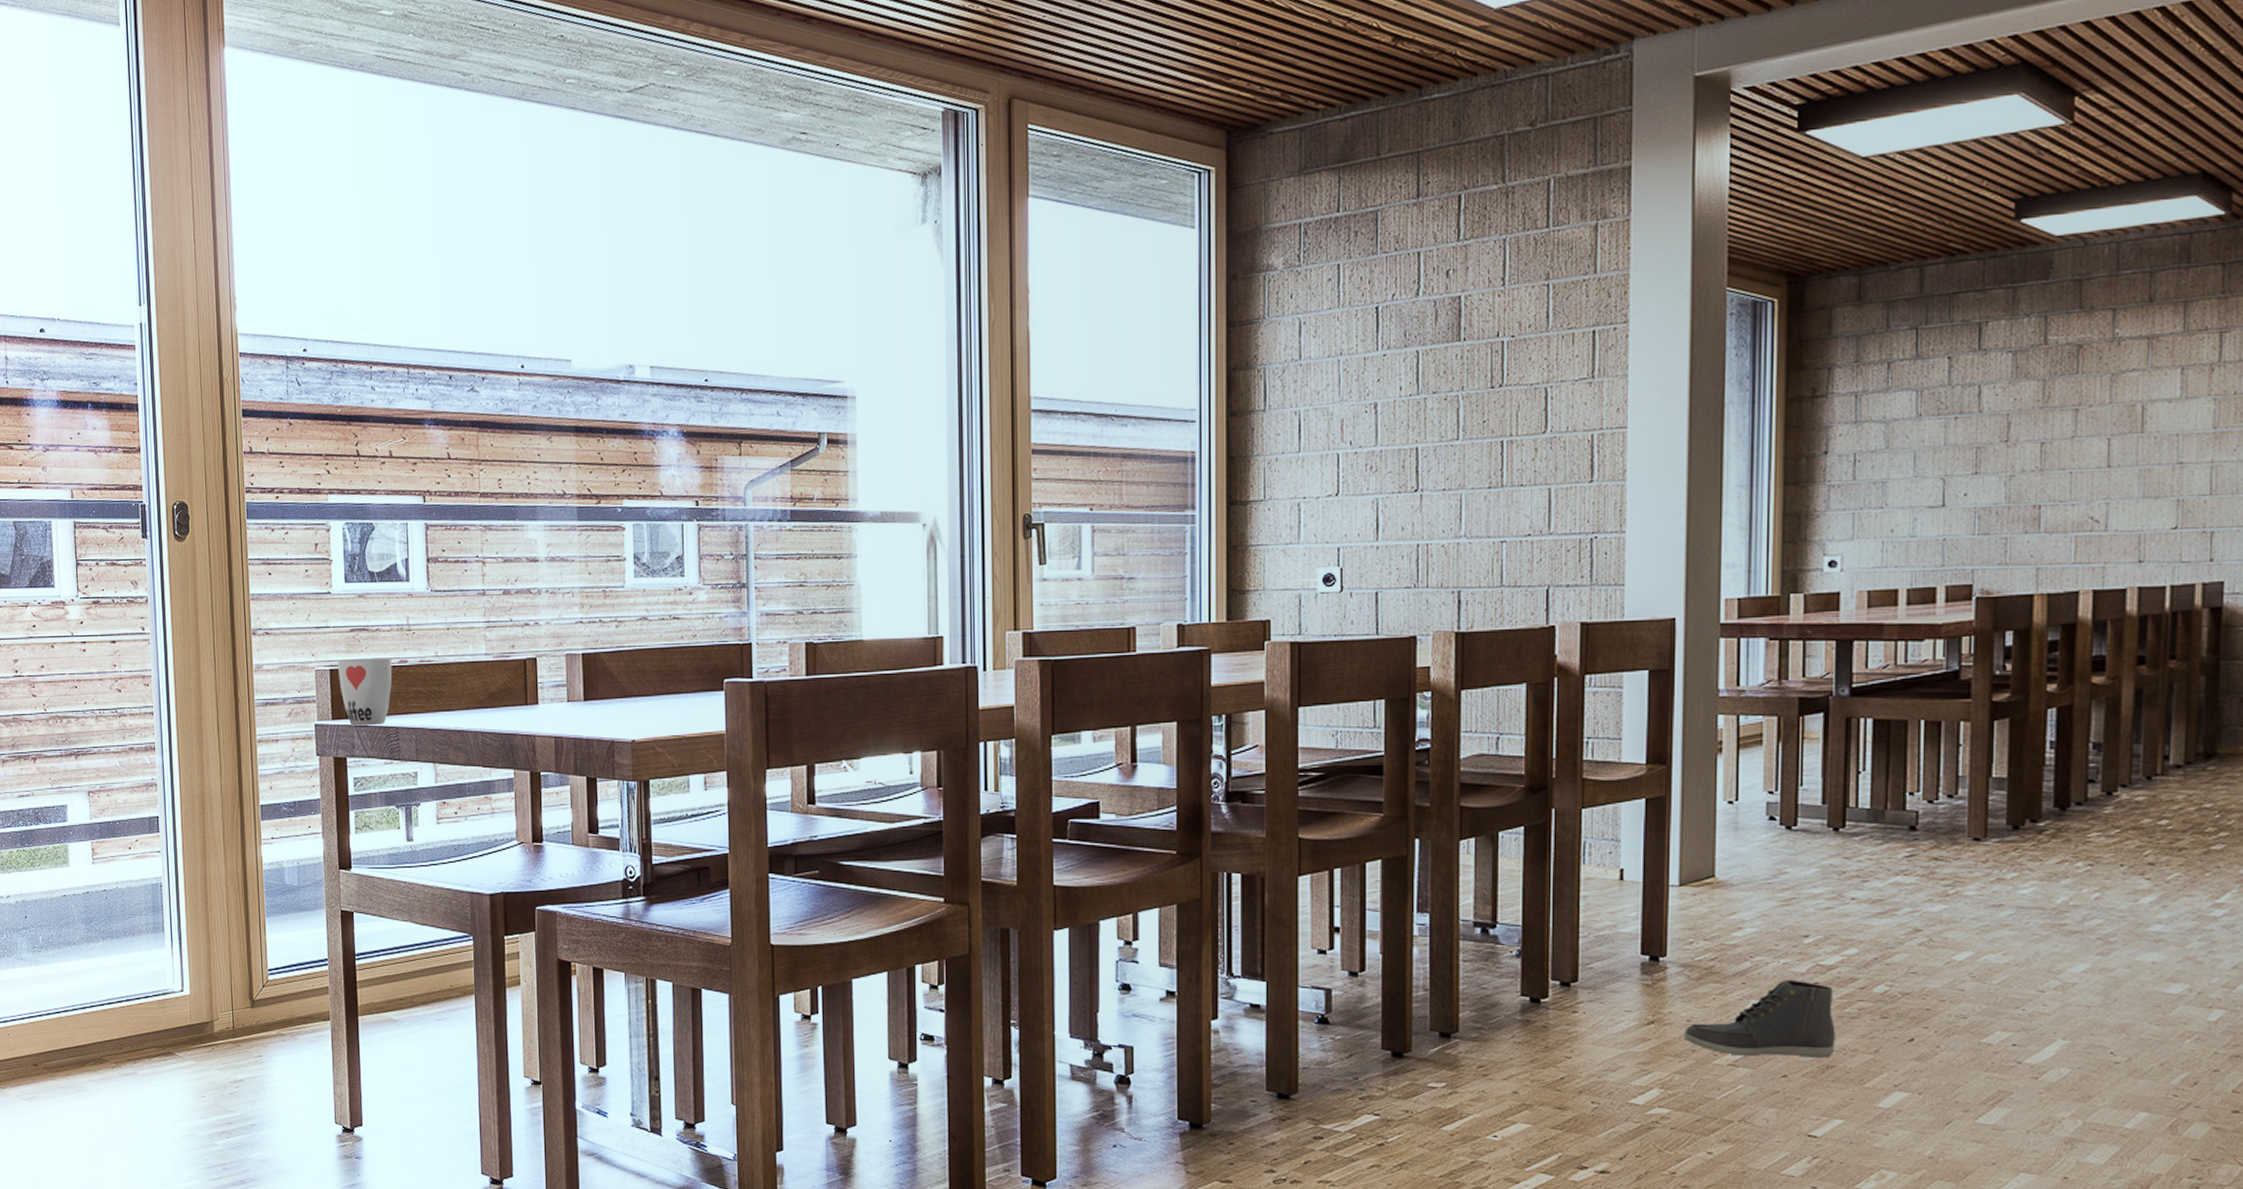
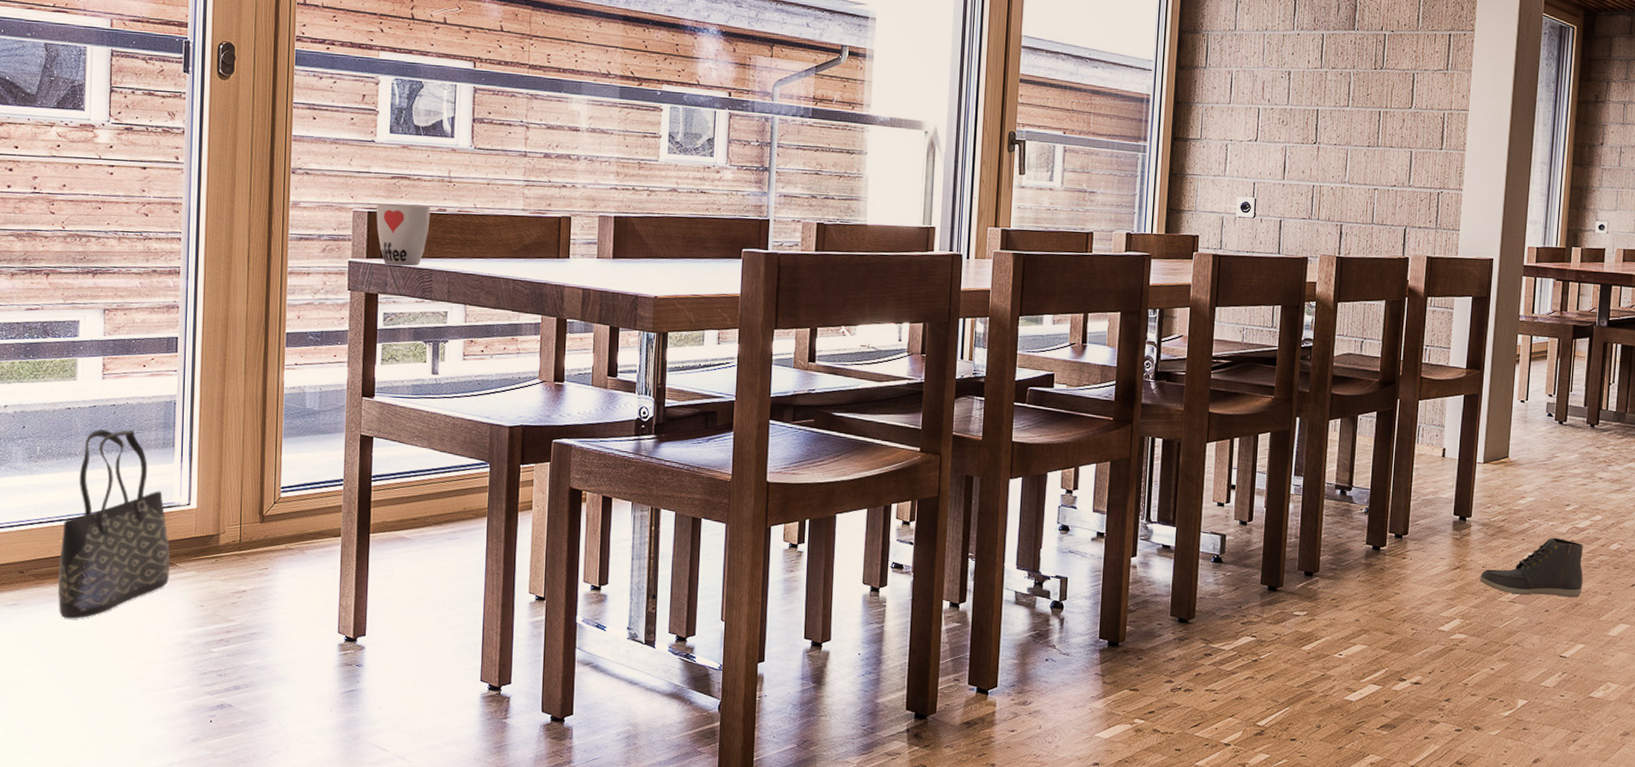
tote bag: none [68,915,170,1112] -> present [58,430,170,619]

